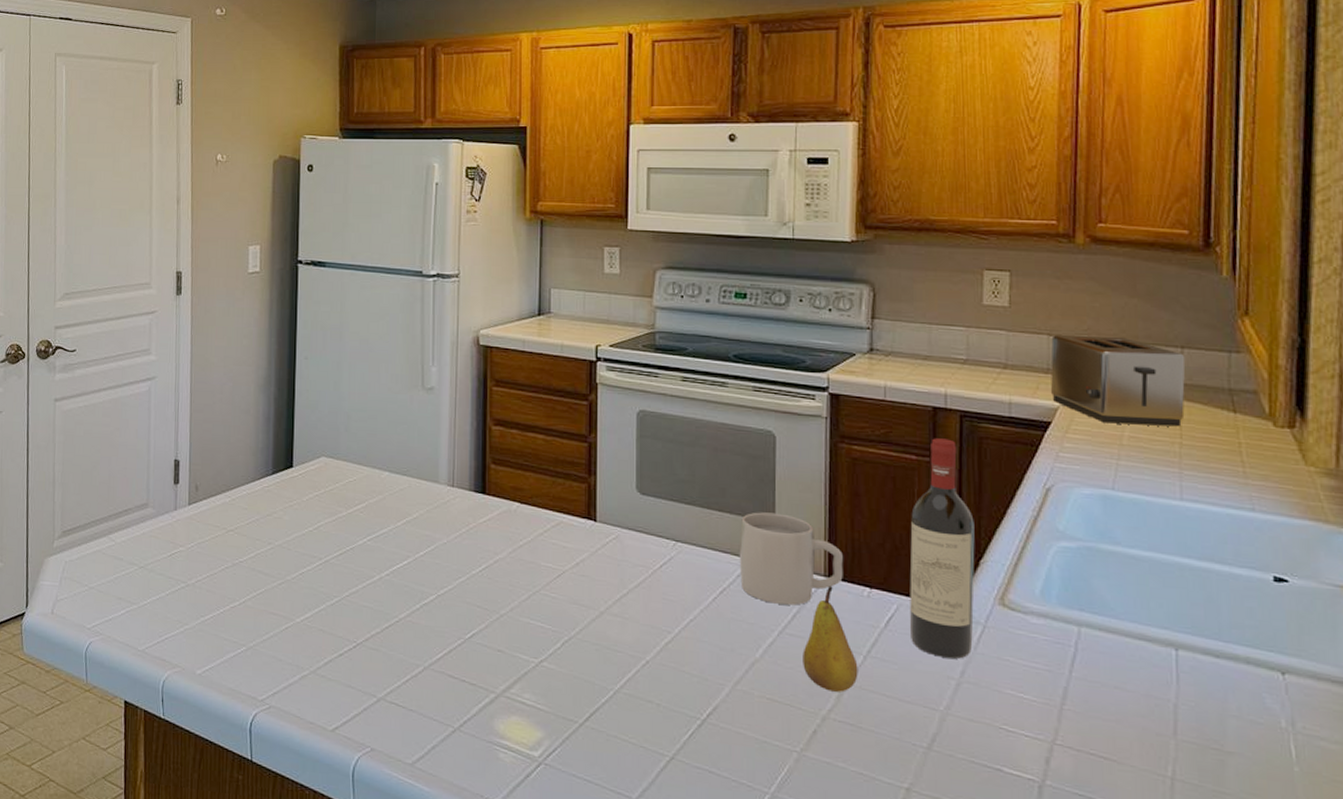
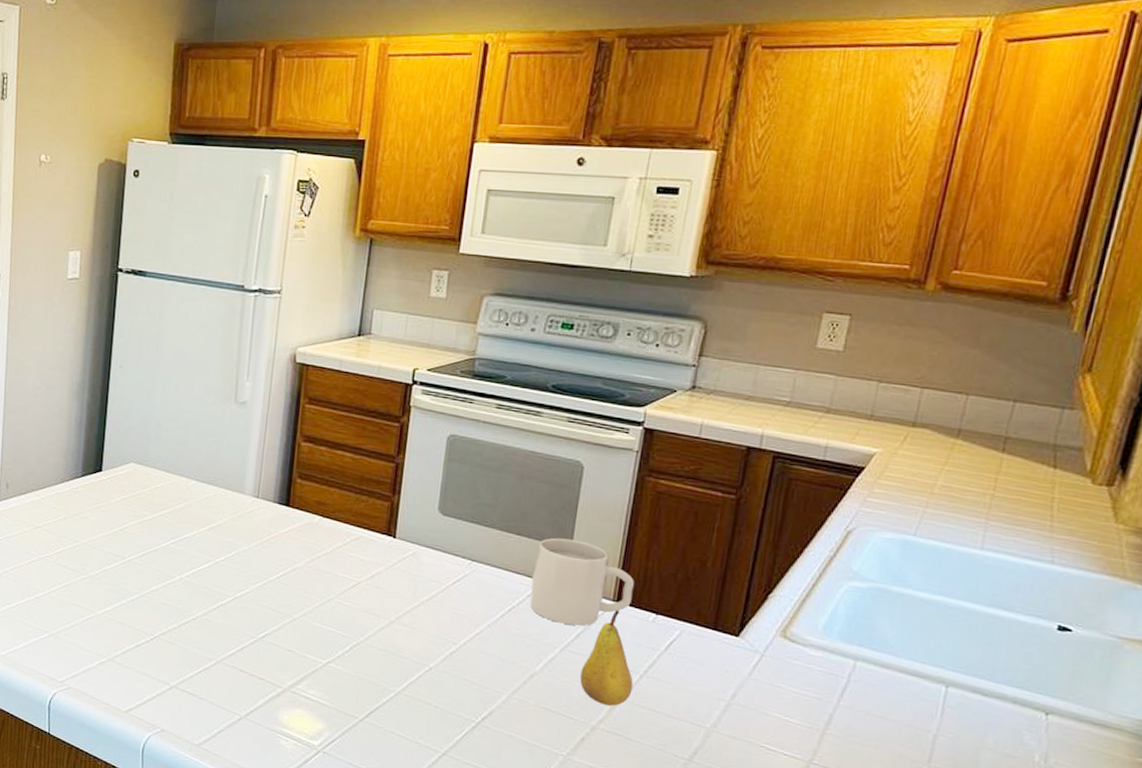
wine bottle: present [909,438,975,659] -> none [688,477,770,683]
toaster: present [1050,334,1186,427] -> none [870,382,1016,479]

